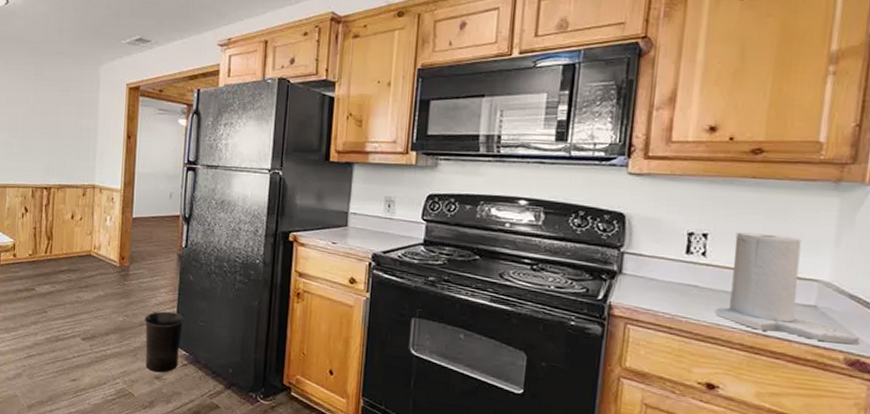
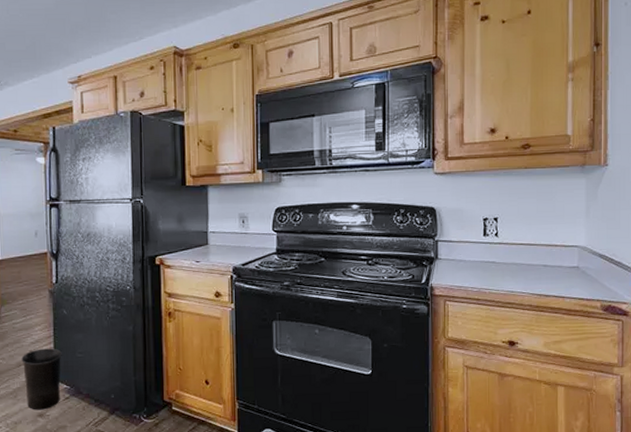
paper towel: present [714,232,860,346] -> none [508,213,610,295]

